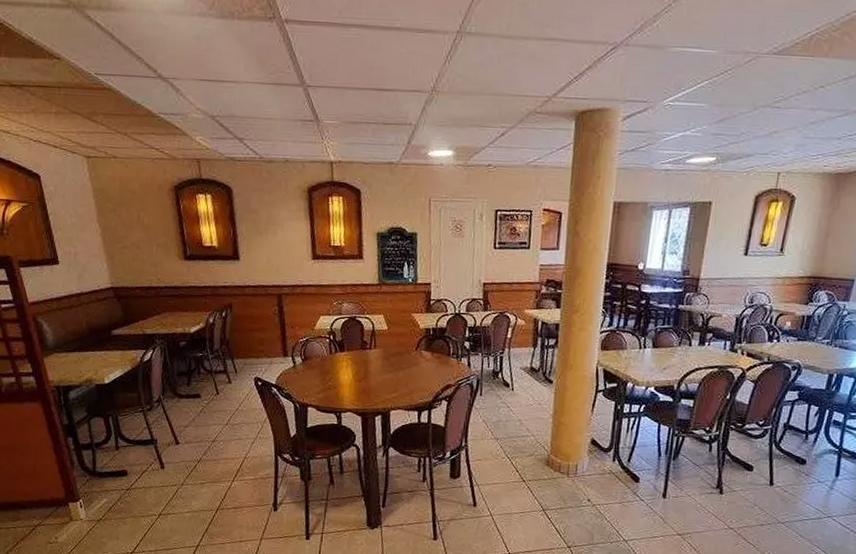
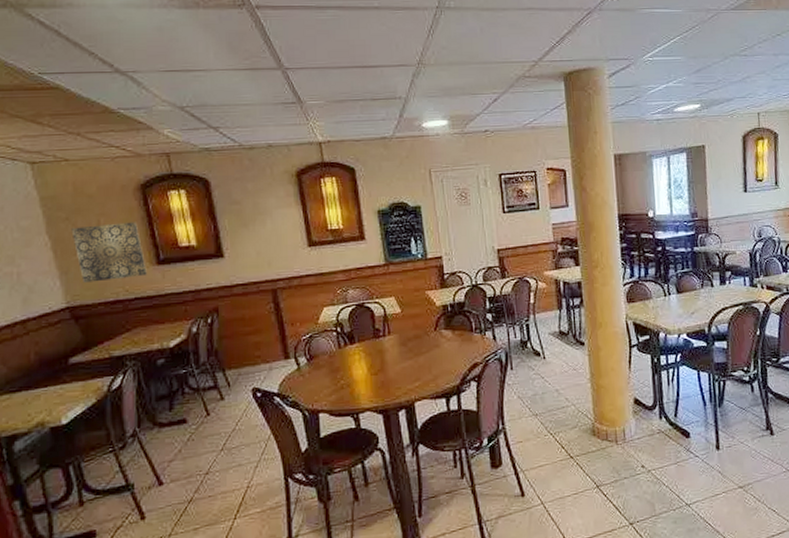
wall art: none [117,218,176,269] -> present [71,222,147,283]

